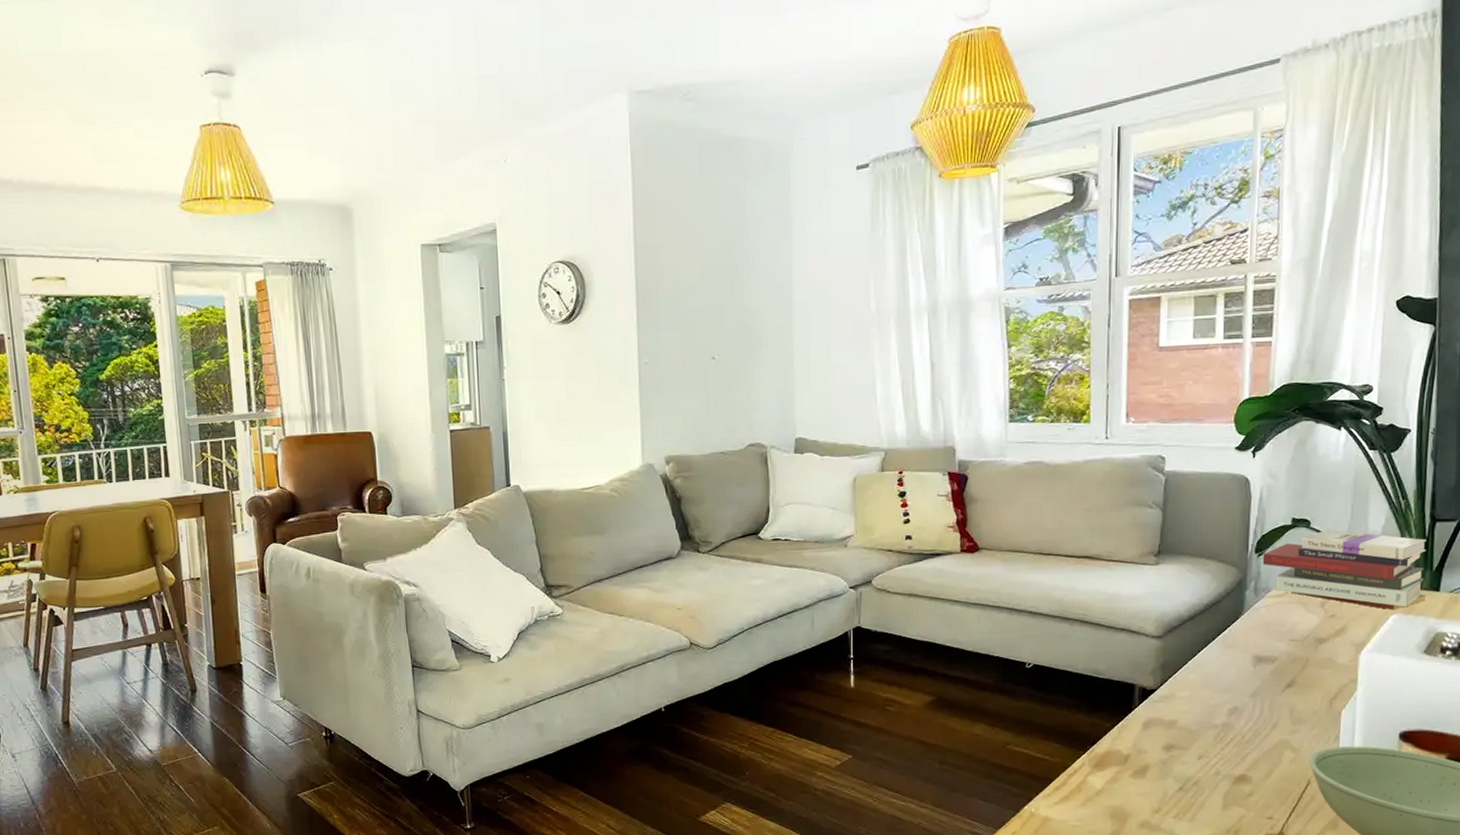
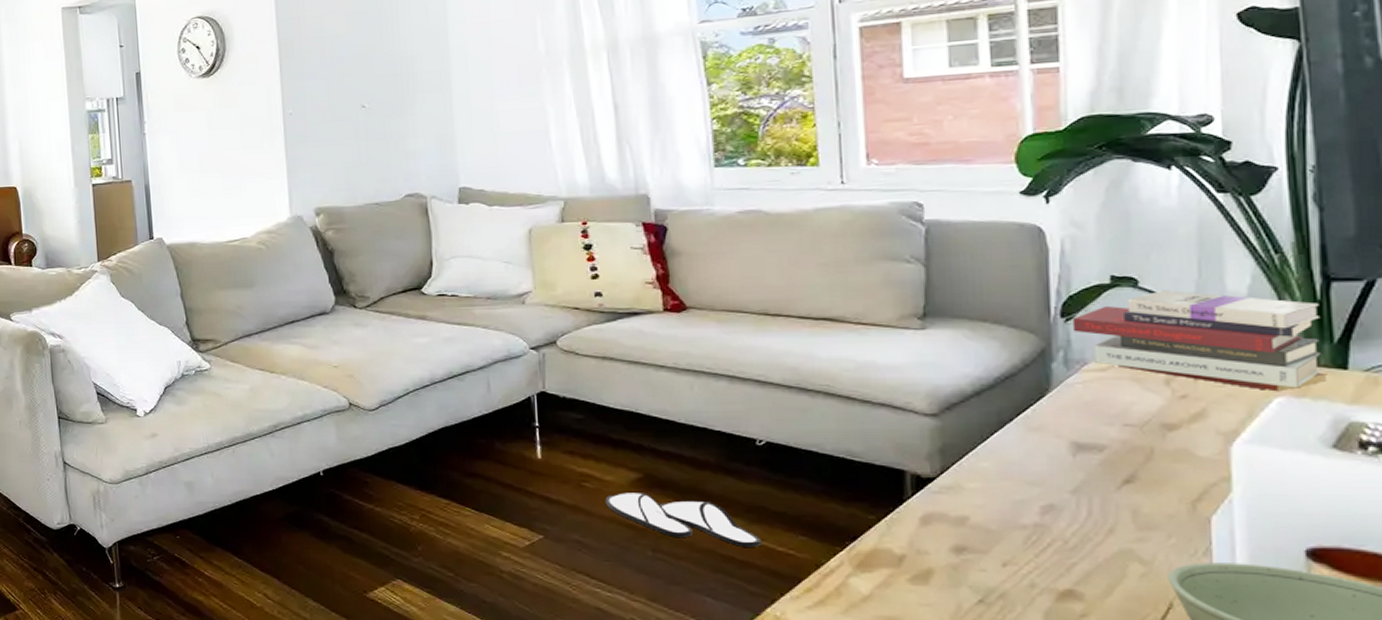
slippers: none [904,713,1024,755] -> present [605,493,761,547]

